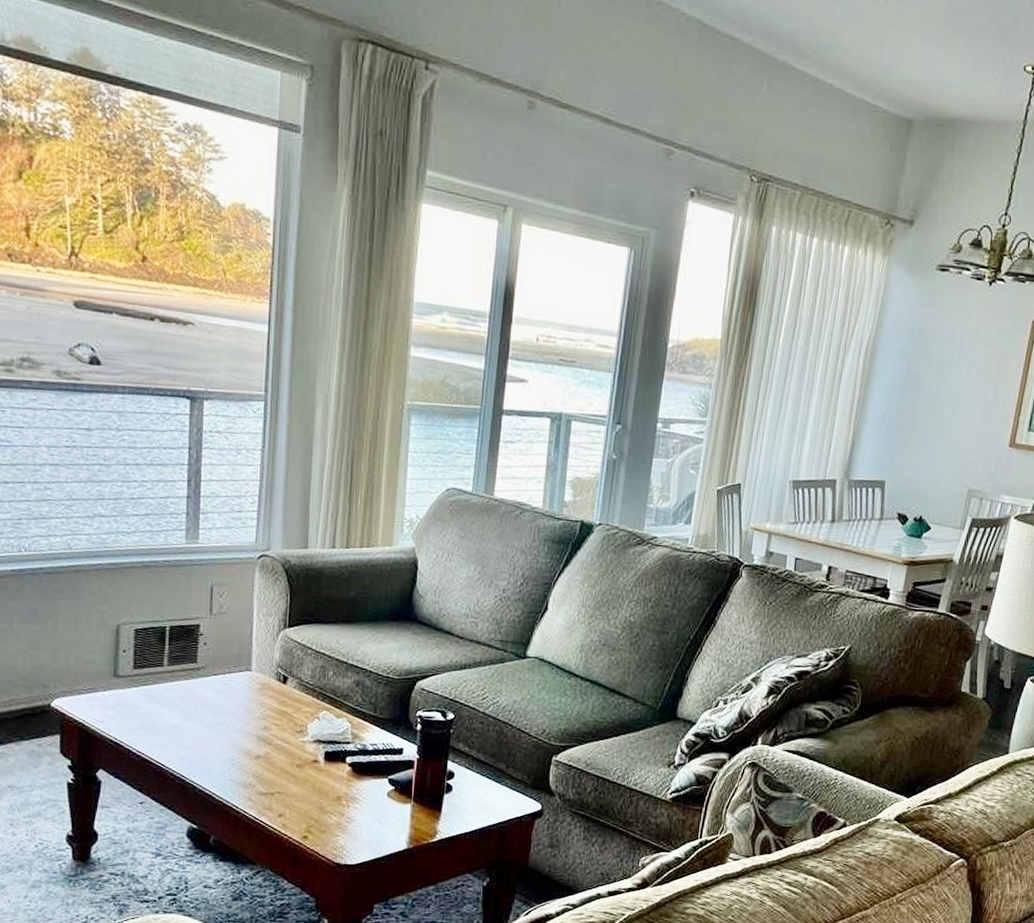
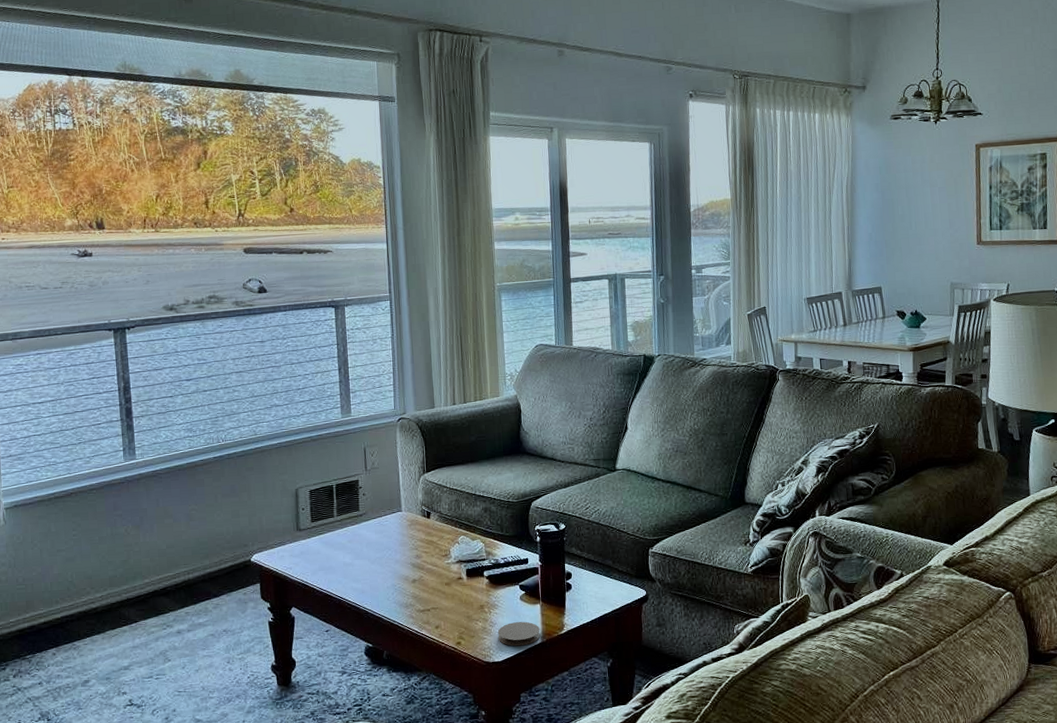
coaster: none [354,821,407,850] -> present [497,621,541,646]

